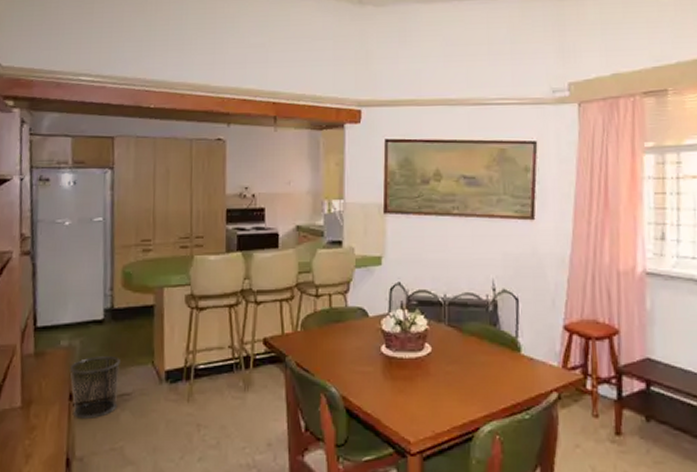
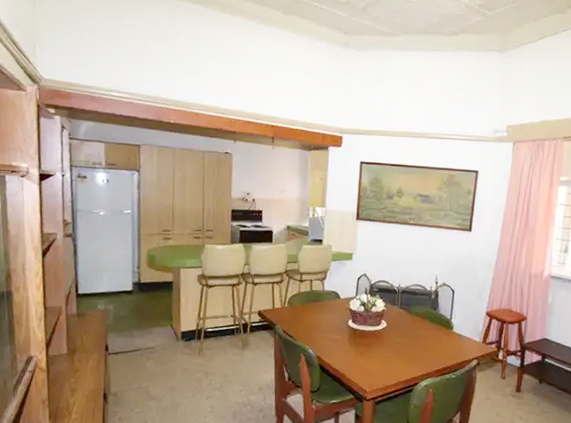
waste bin: present [69,356,120,418] -> none [105,318,146,365]

